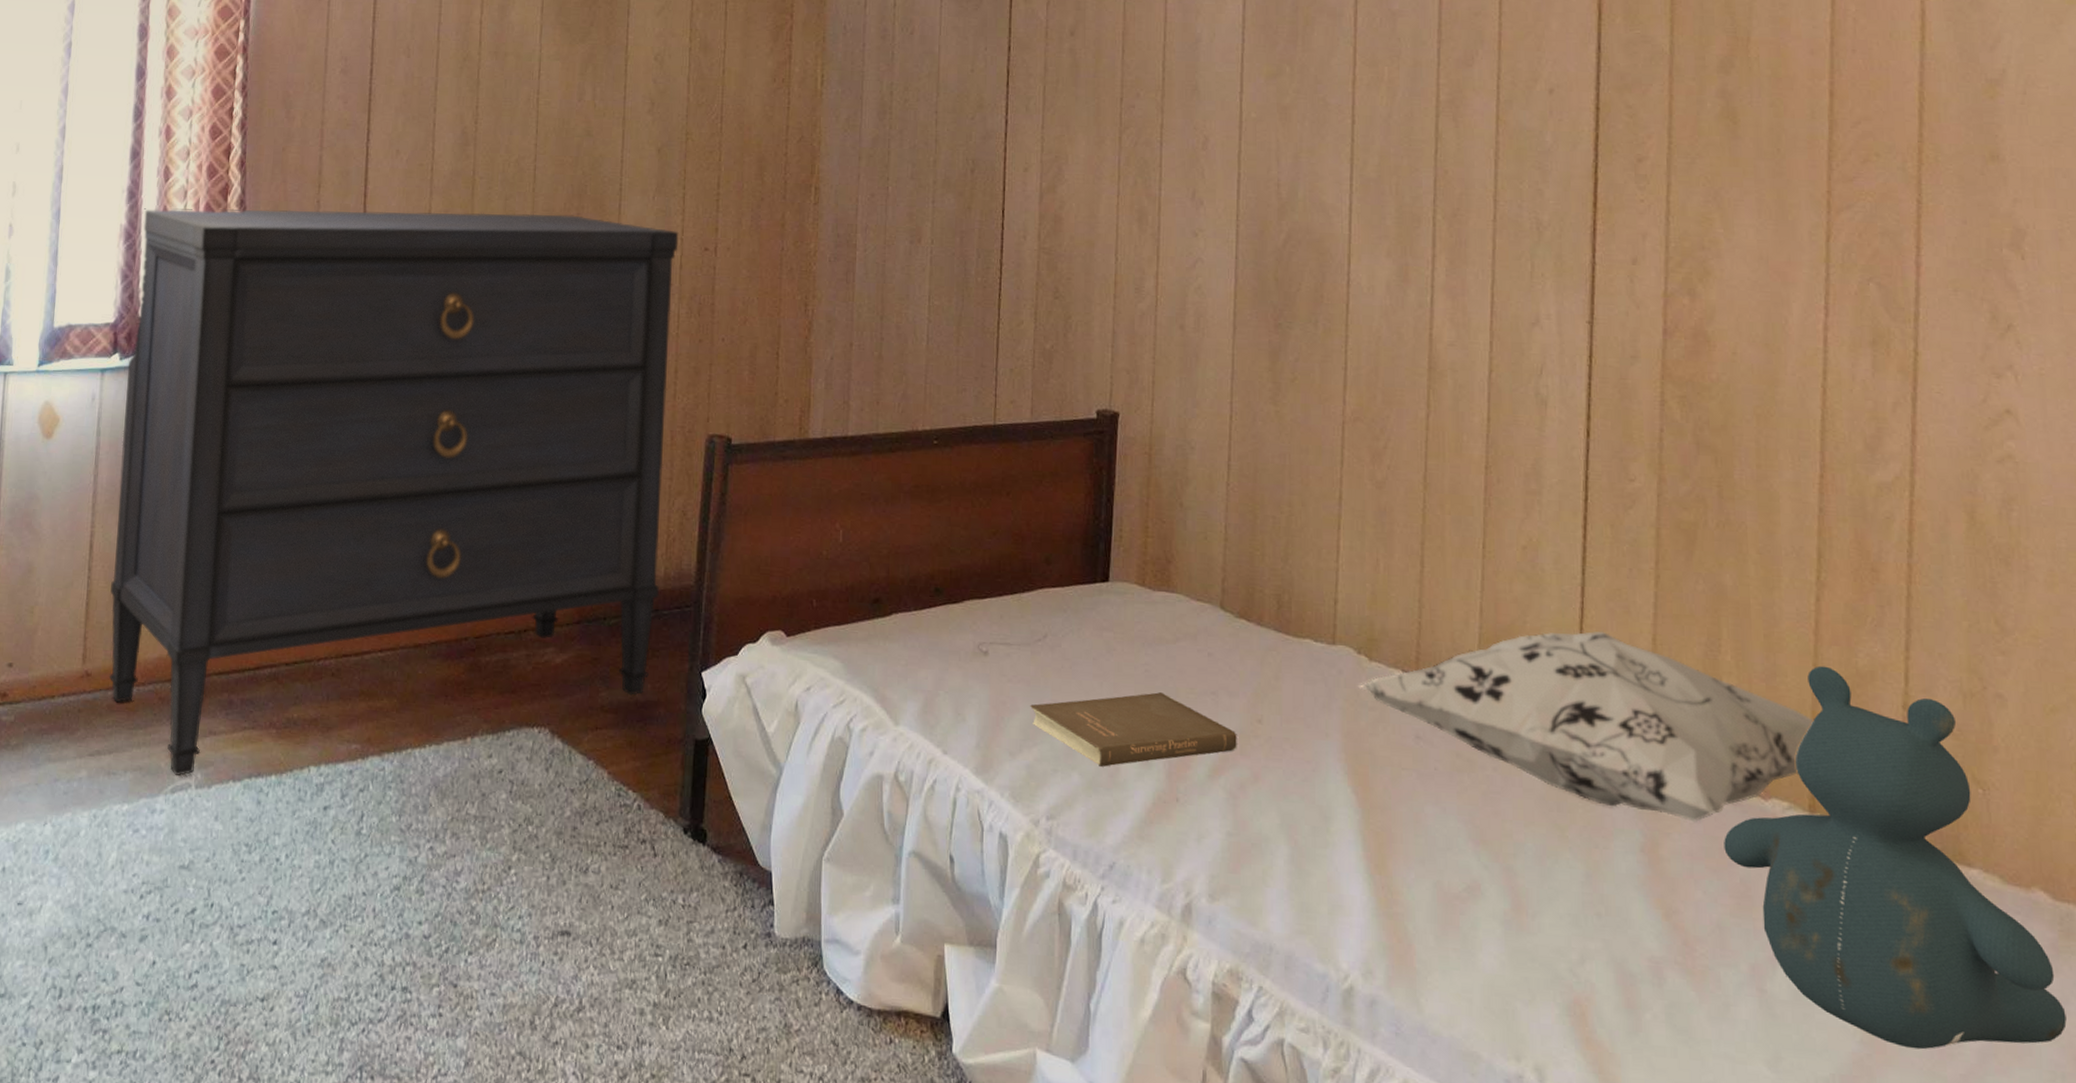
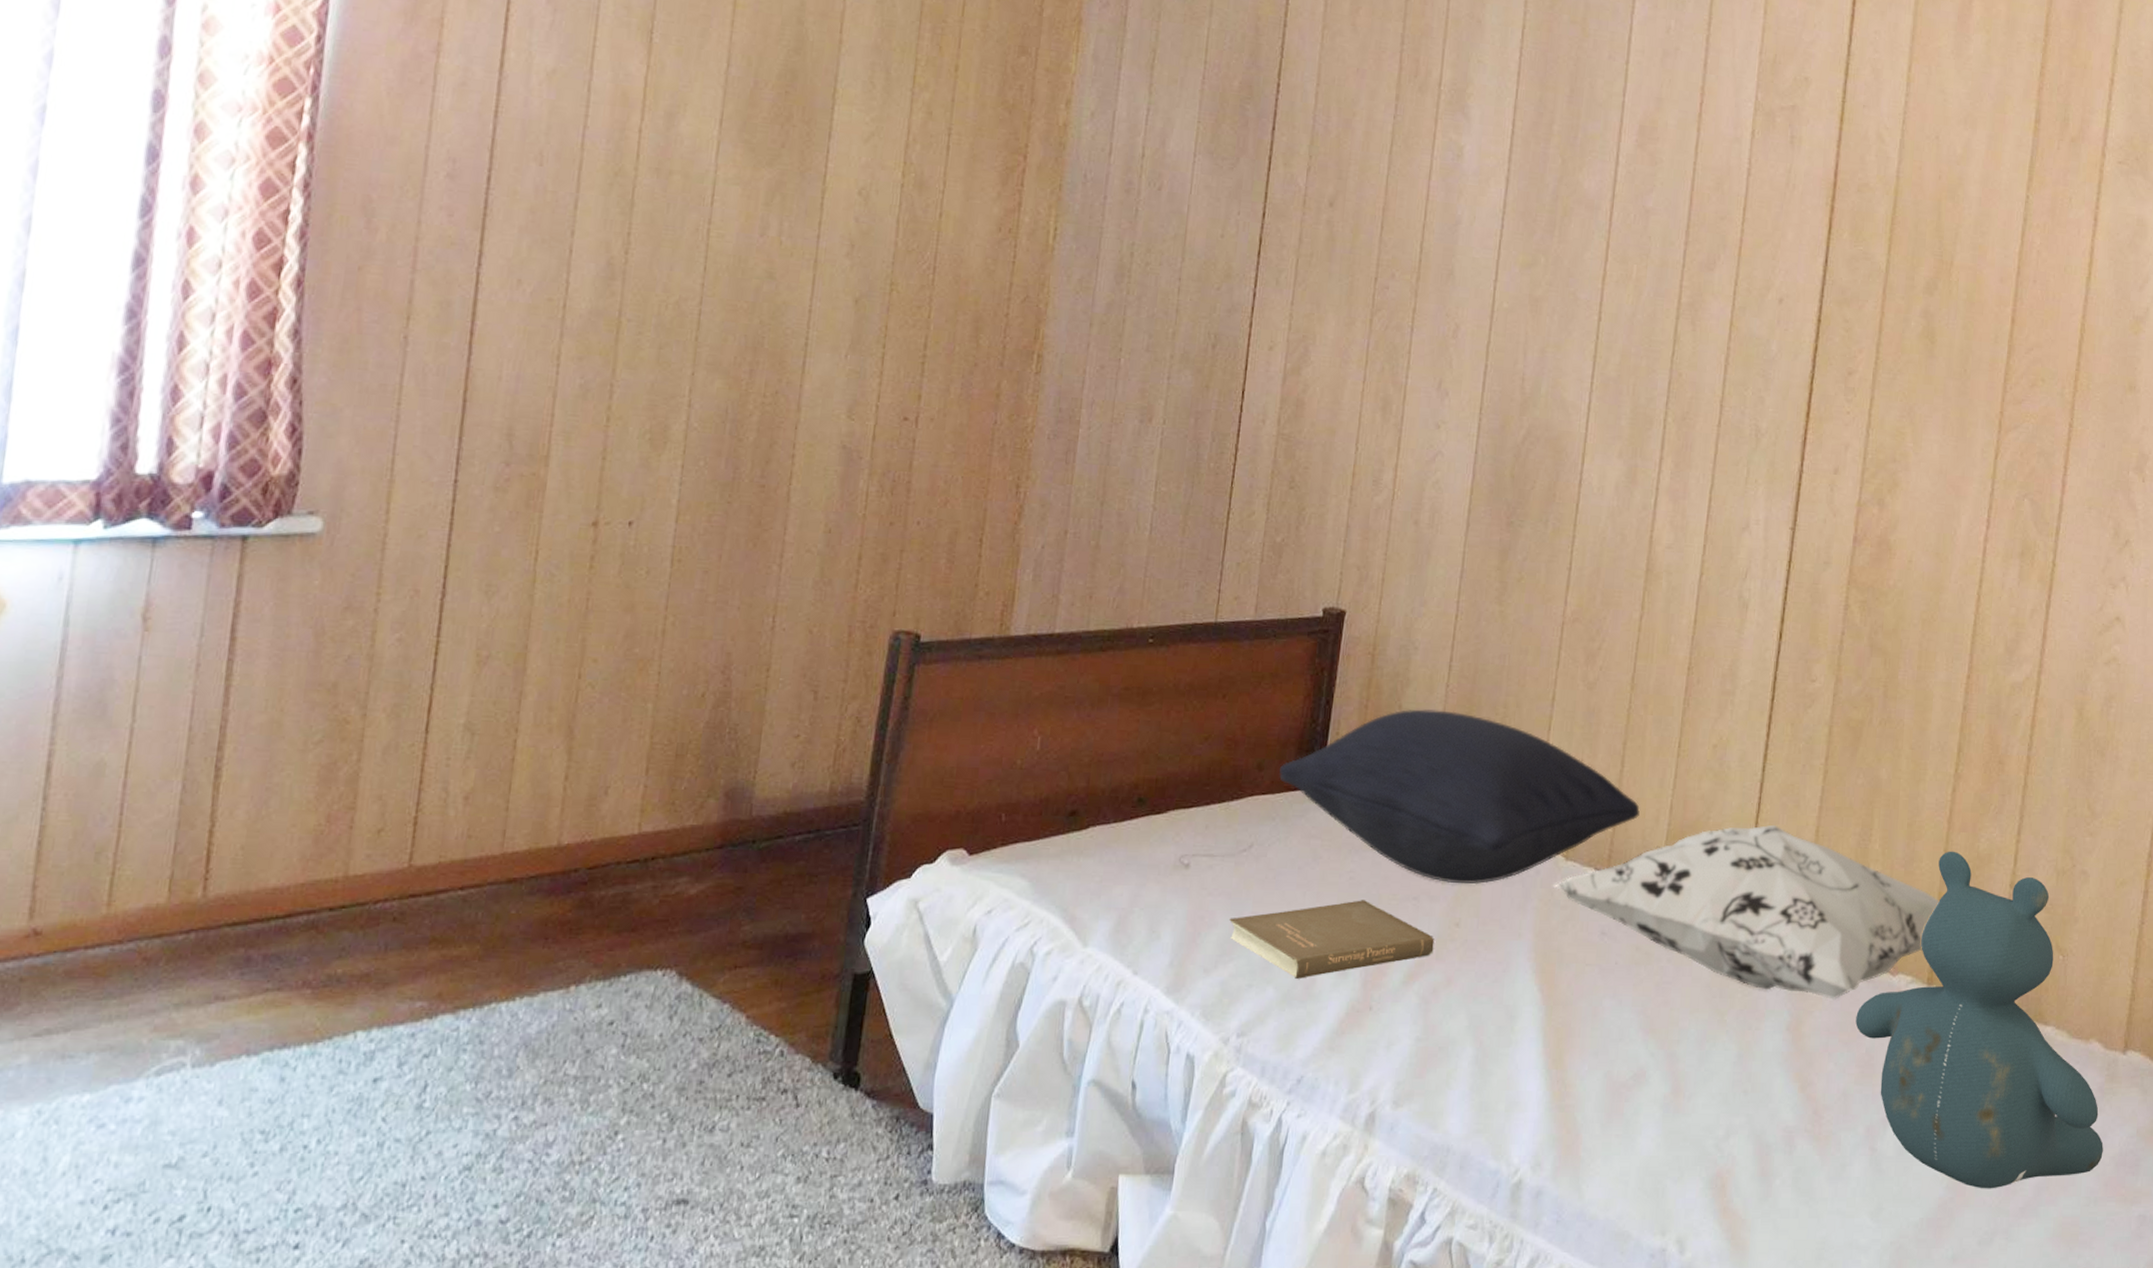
dresser: present [109,208,679,775] -> none [68,332,874,1053]
pillow: none [1067,507,1446,682] -> present [1279,709,1640,885]

